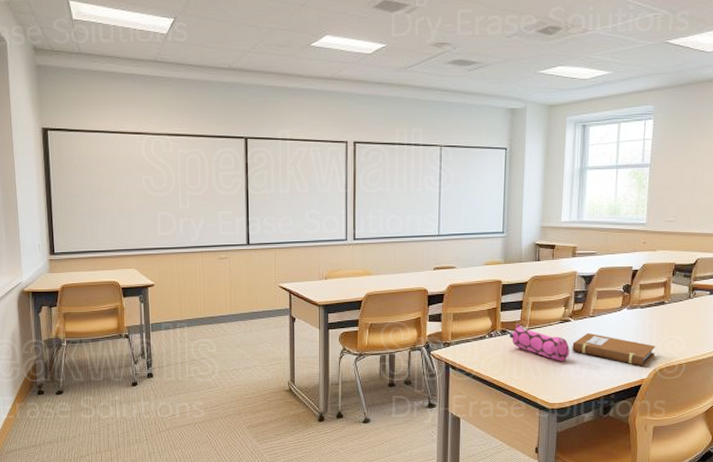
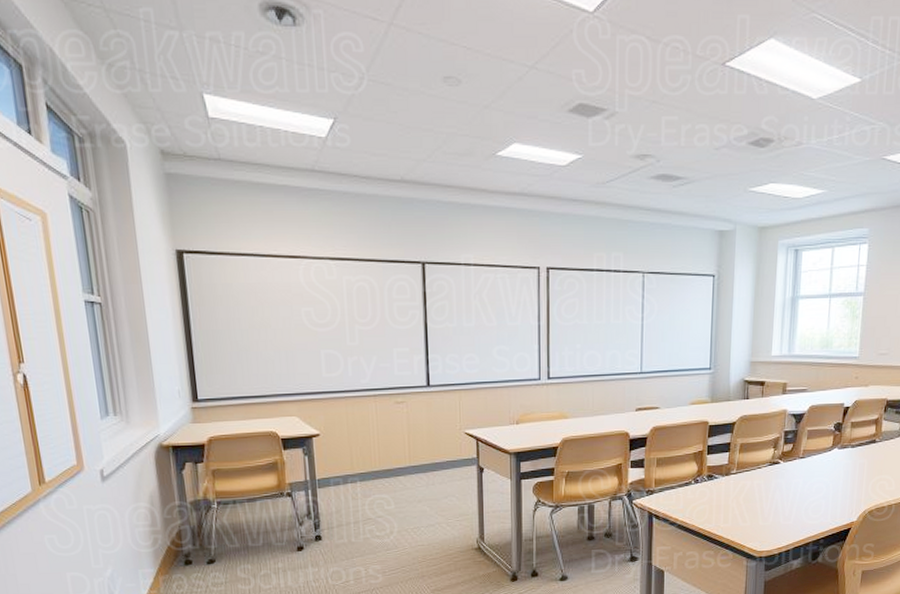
pencil case: present [509,324,570,361] -> none [716,467,779,506]
notebook: present [571,332,655,366] -> none [780,475,865,509]

